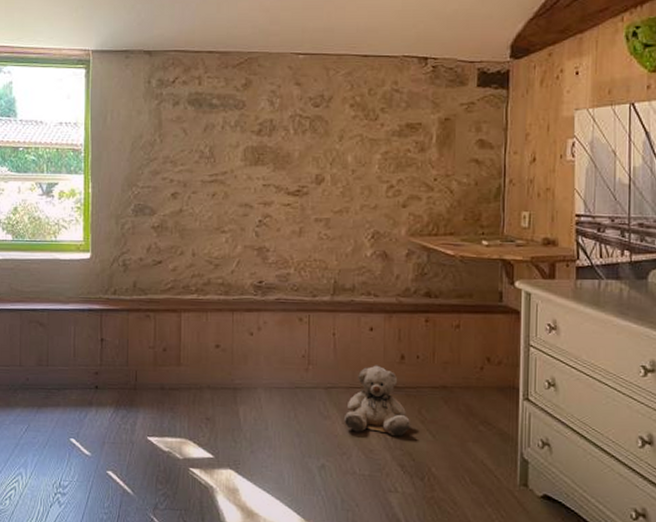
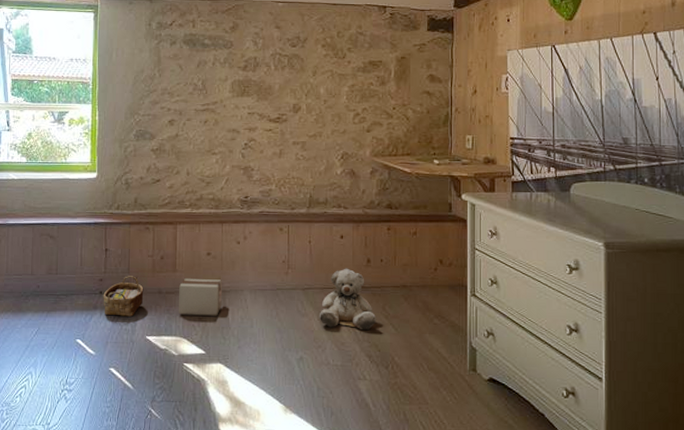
woven basket: none [99,369,144,415] -> present [103,276,144,317]
box: none [184,373,233,416] -> present [179,279,222,316]

